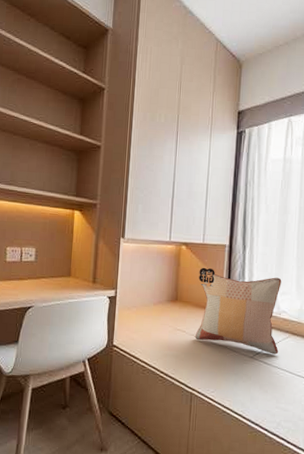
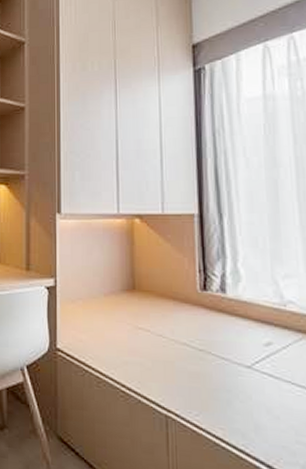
decorative pillow: present [195,267,282,355] -> none [161,245,290,364]

